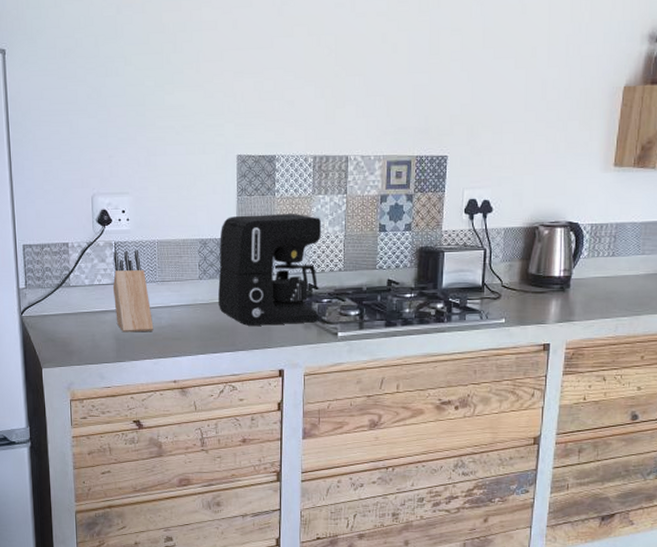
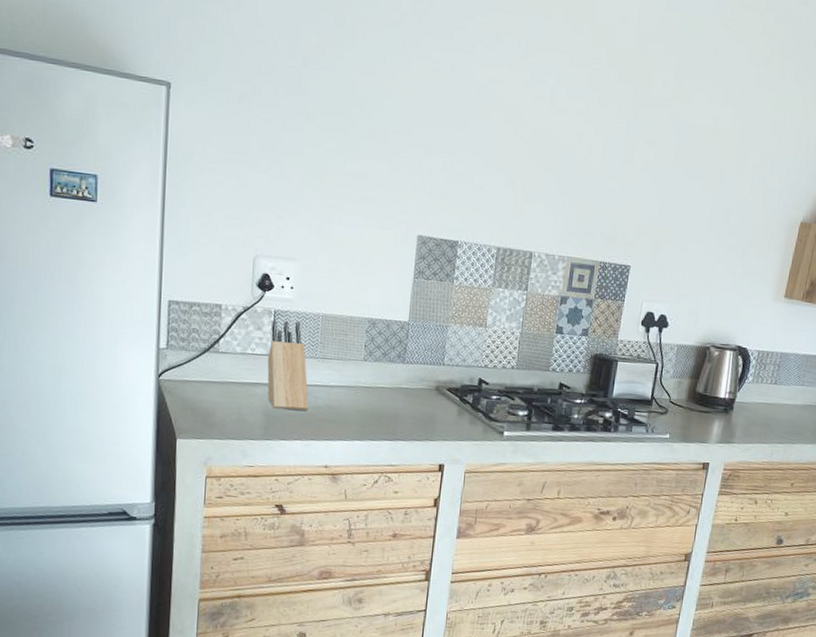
coffee maker: present [218,213,322,326] -> none [382,298,498,419]

